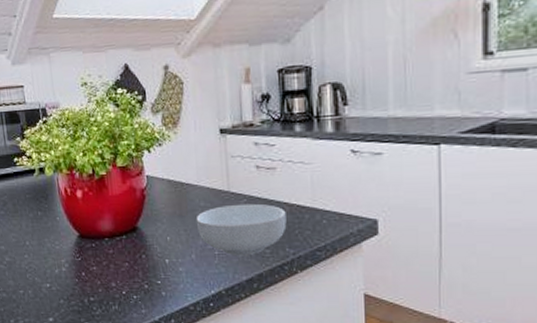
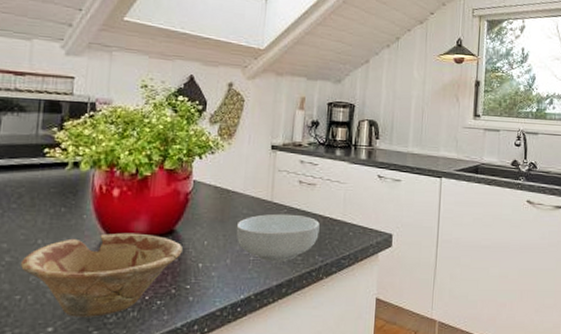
dish: none [17,231,148,310] -> present [21,232,182,317]

